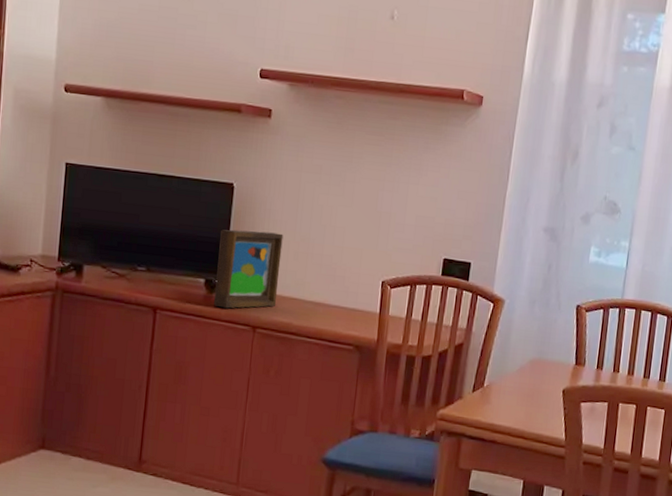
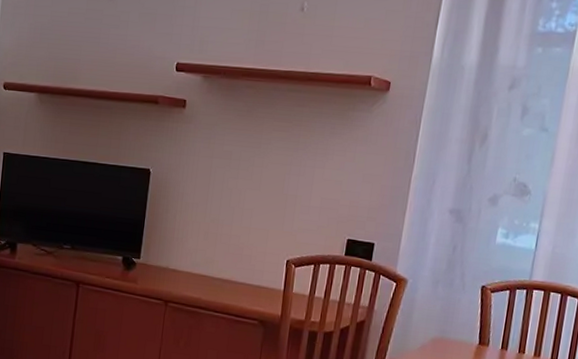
picture frame: present [214,229,283,309] -> none [130,211,195,284]

